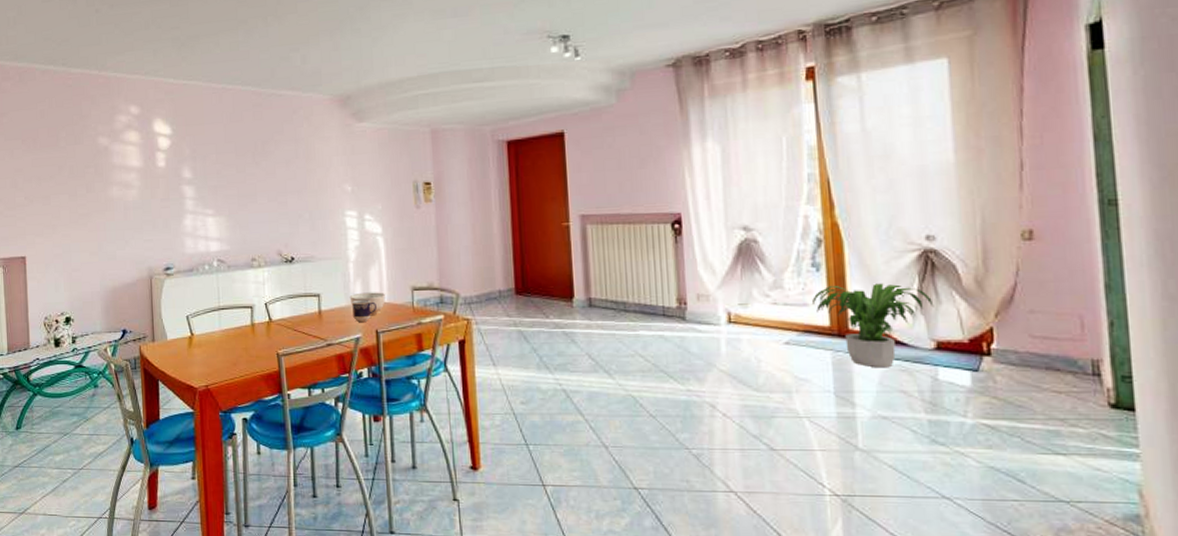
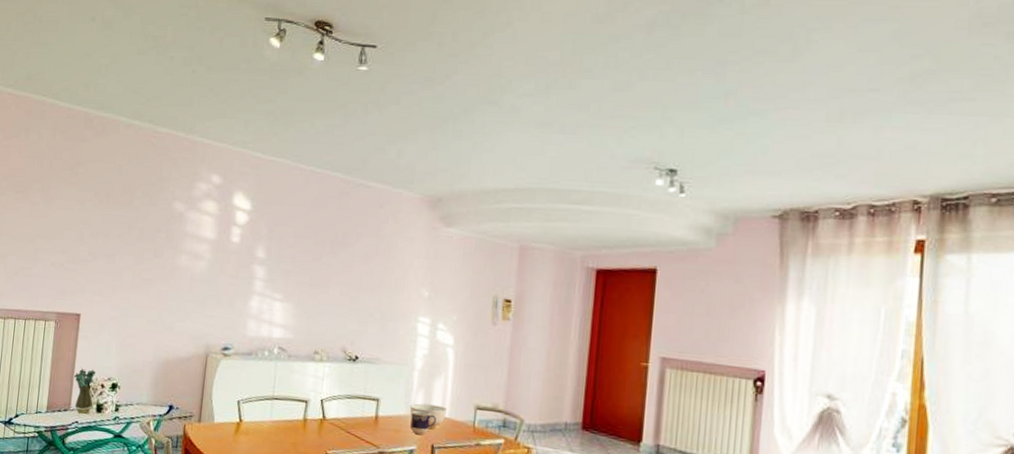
vase: none [29,306,51,351] -> present [74,367,96,414]

